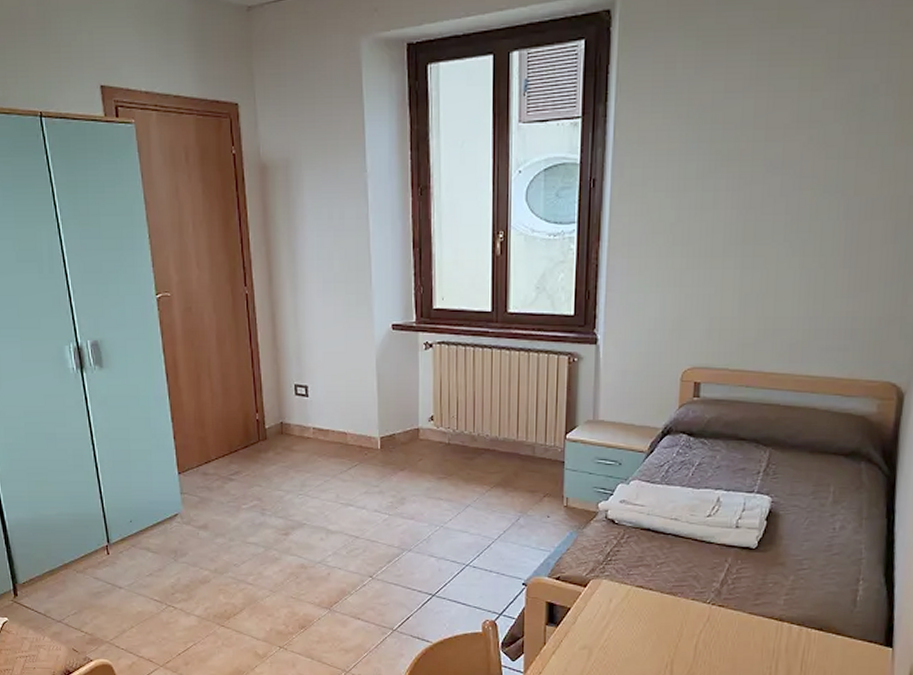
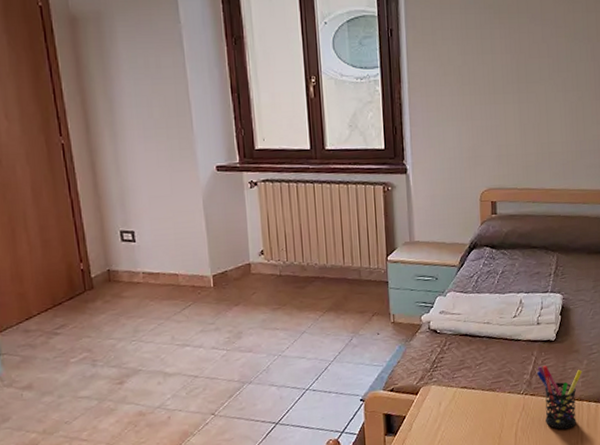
pen holder: none [728,574,787,650] -> present [536,364,583,430]

